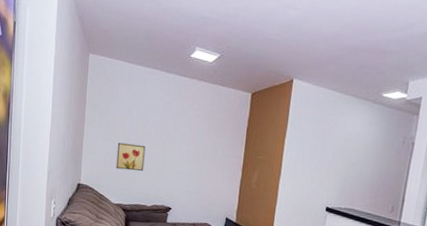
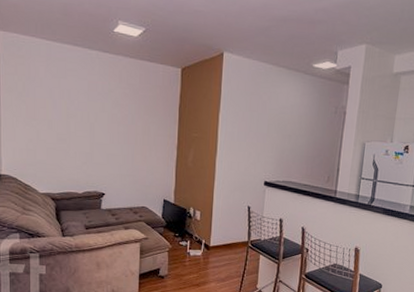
wall art: present [116,142,146,171] -> none [40,127,72,157]

